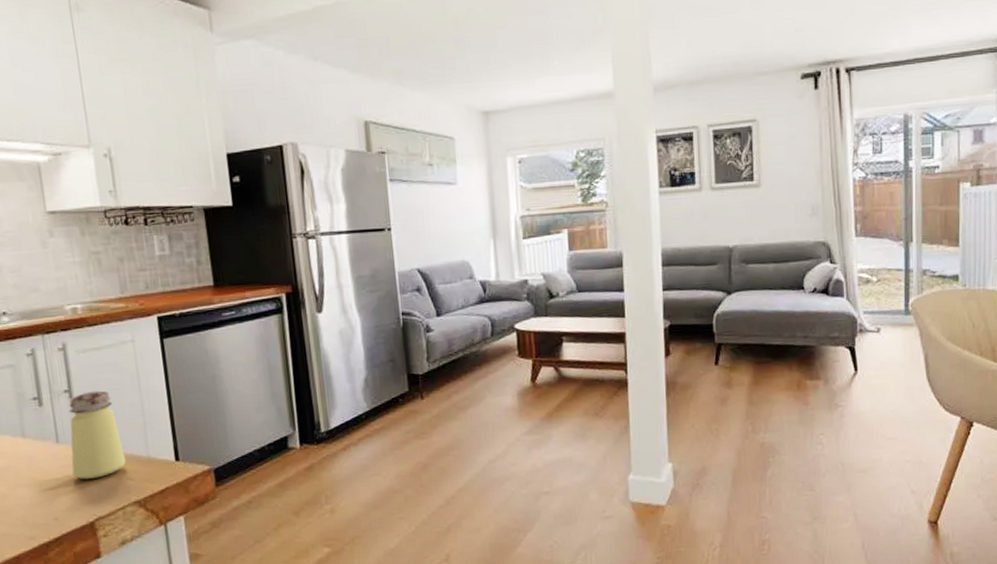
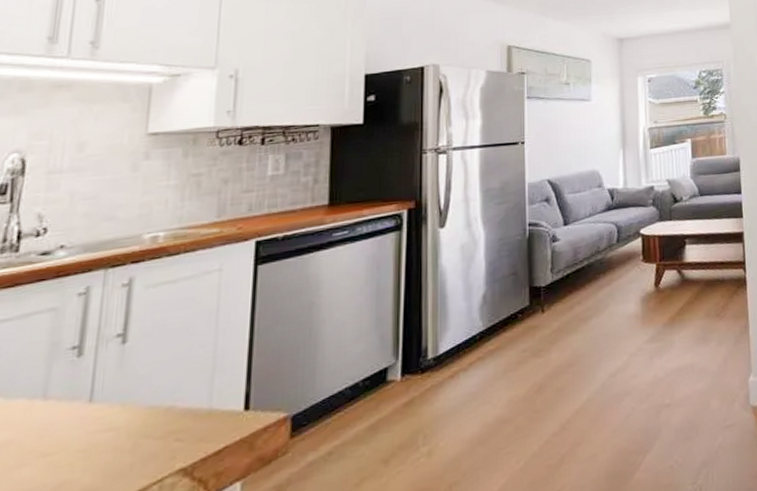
saltshaker: present [69,391,126,479] -> none [101,331,179,448]

